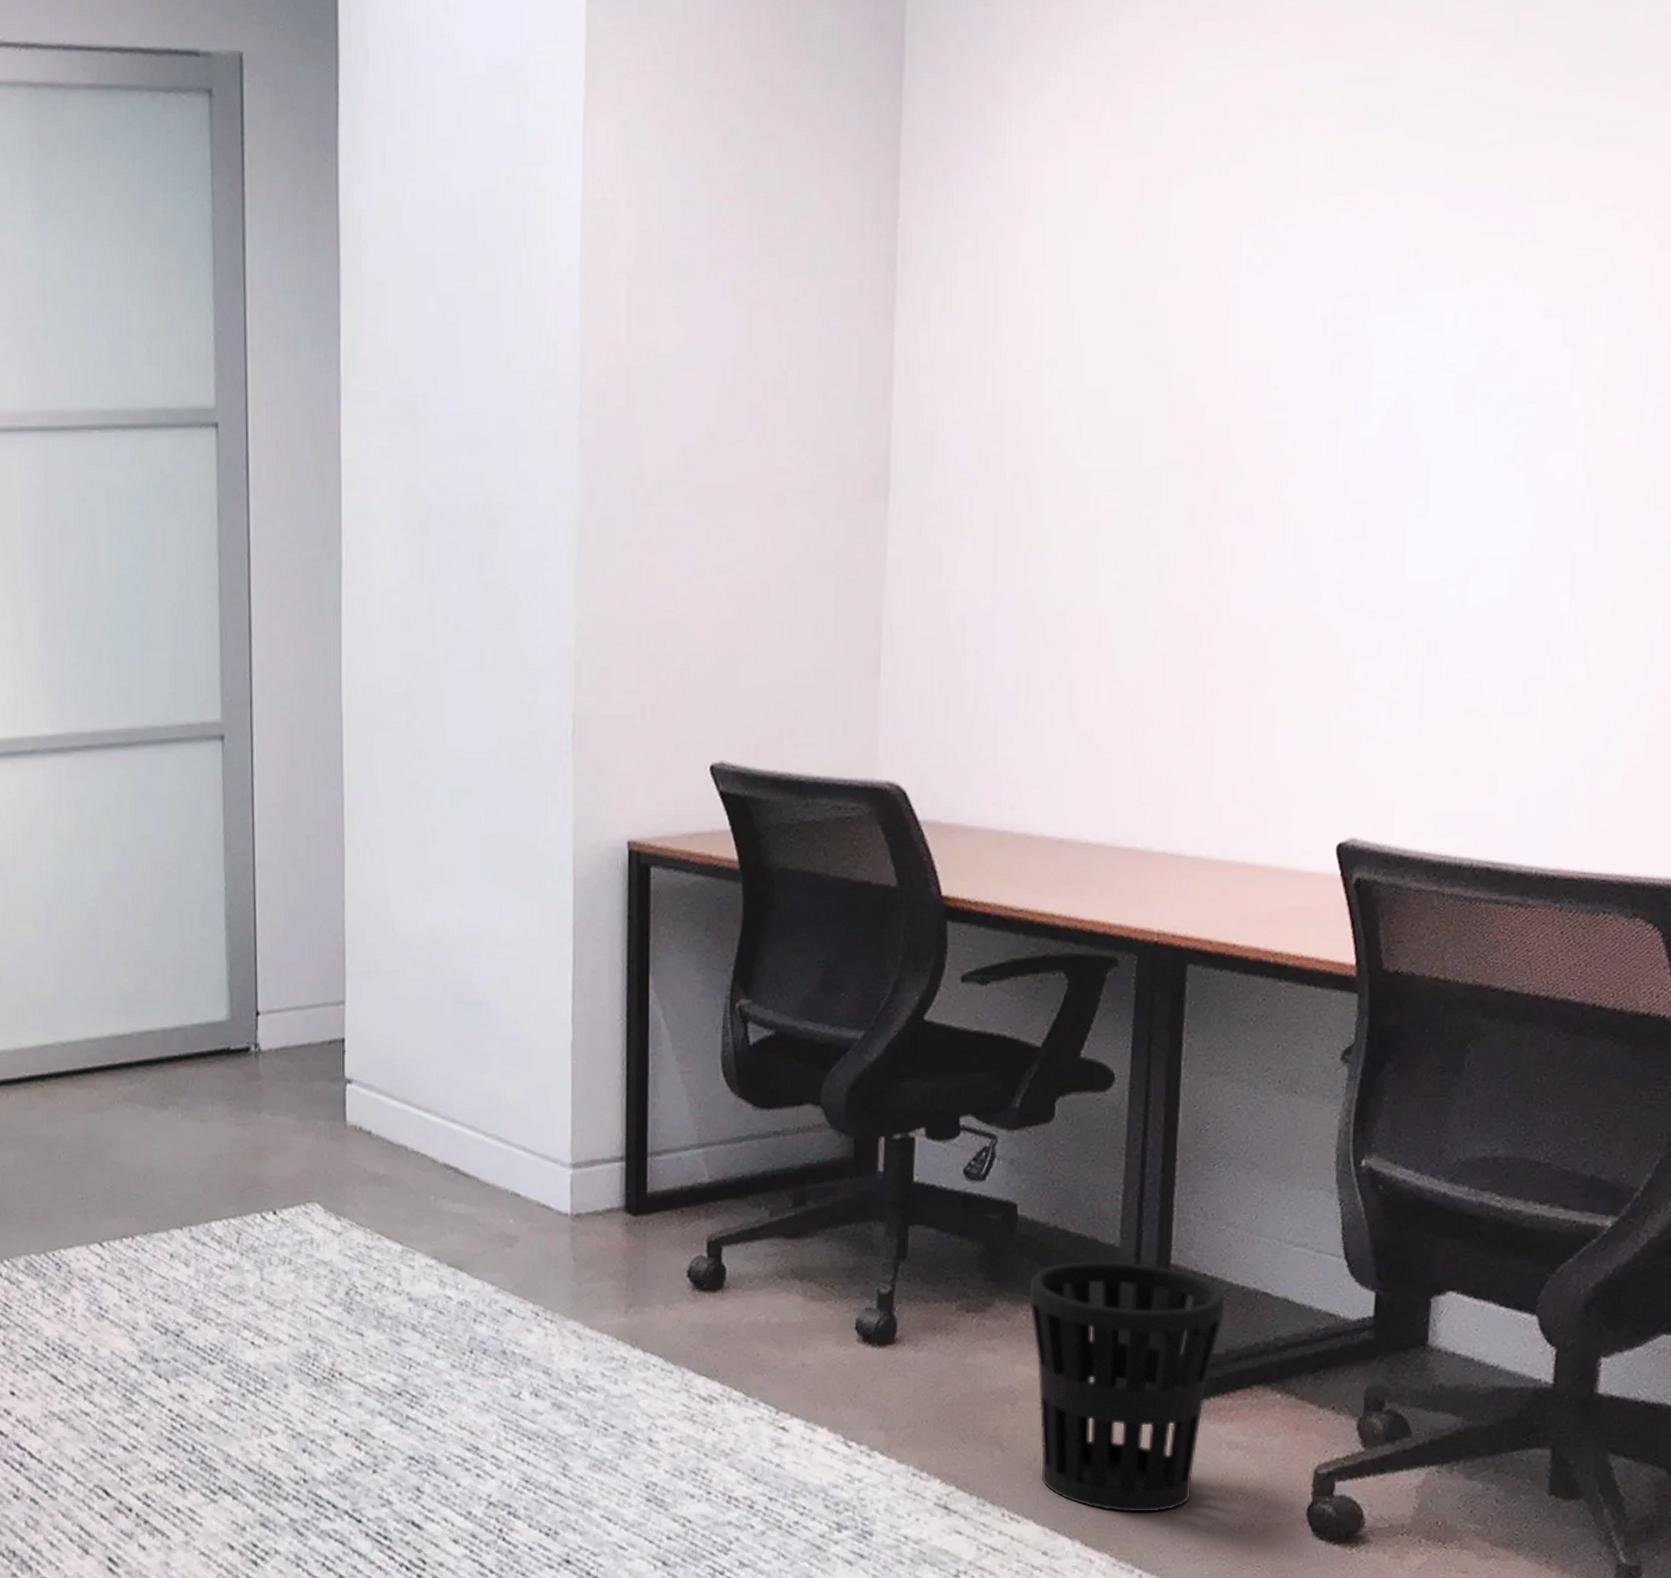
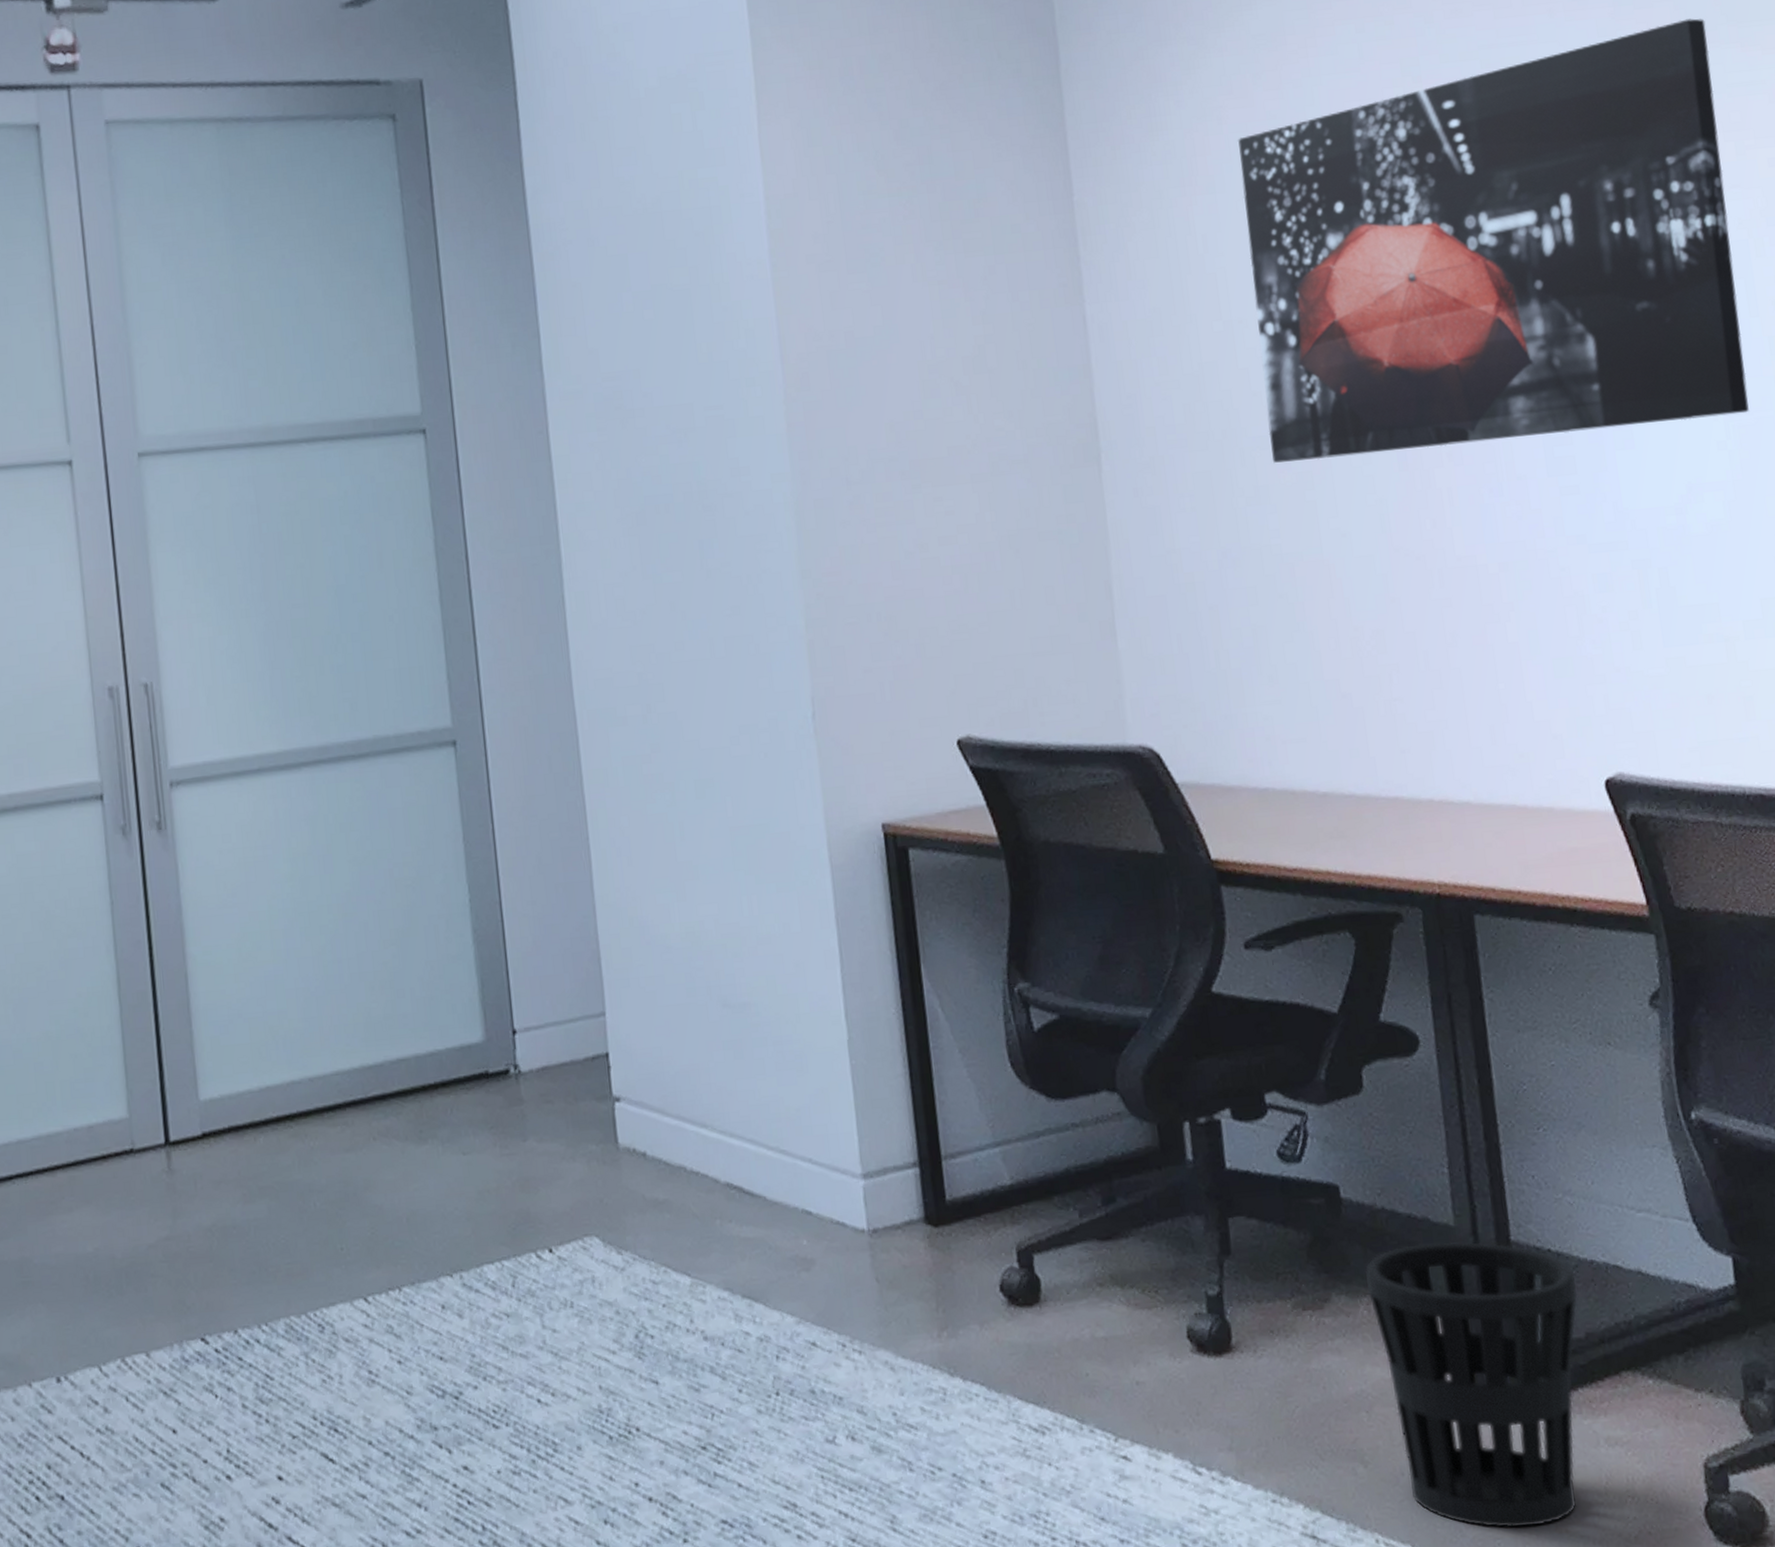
wall art: none [1061,62,1587,510] -> present [1237,18,1749,463]

